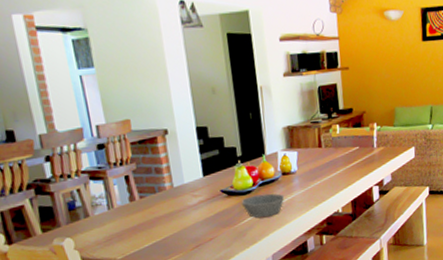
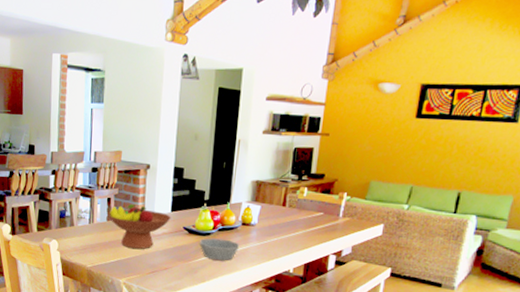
fruit bowl: none [127,177,205,227] -> present [106,204,171,249]

